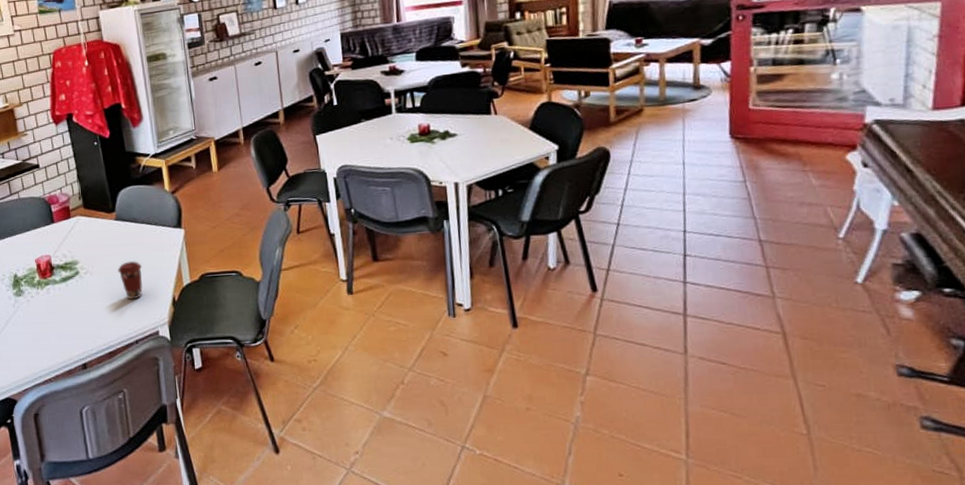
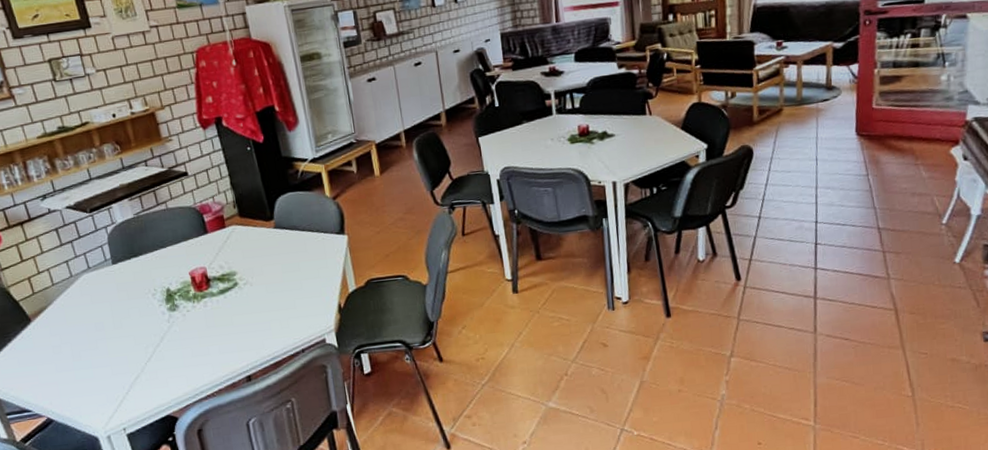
coffee cup: present [118,260,143,300] -> none [279,269,307,309]

